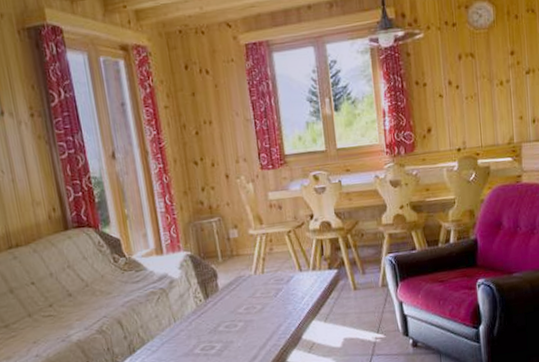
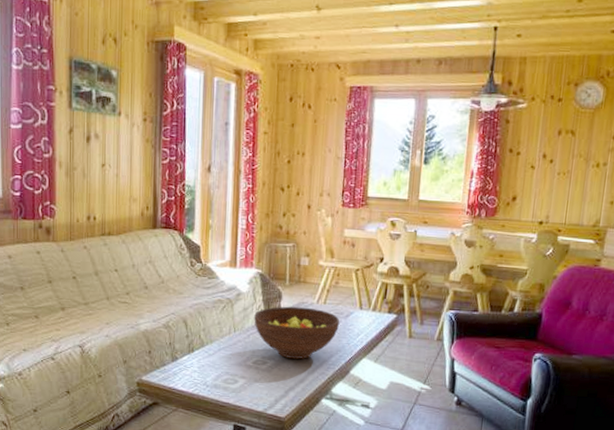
fruit bowl: none [192,280,282,338] -> present [254,306,340,360]

